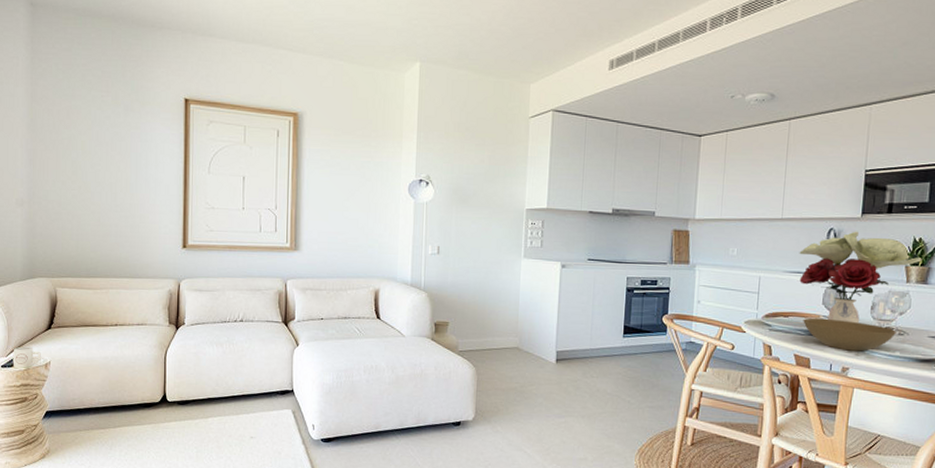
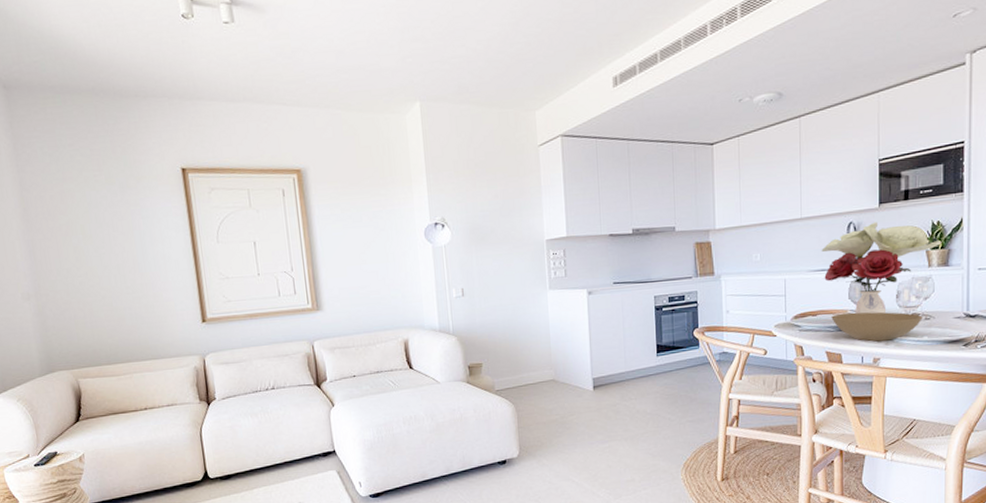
mug: present [13,346,41,369] -> none [44,442,74,466]

